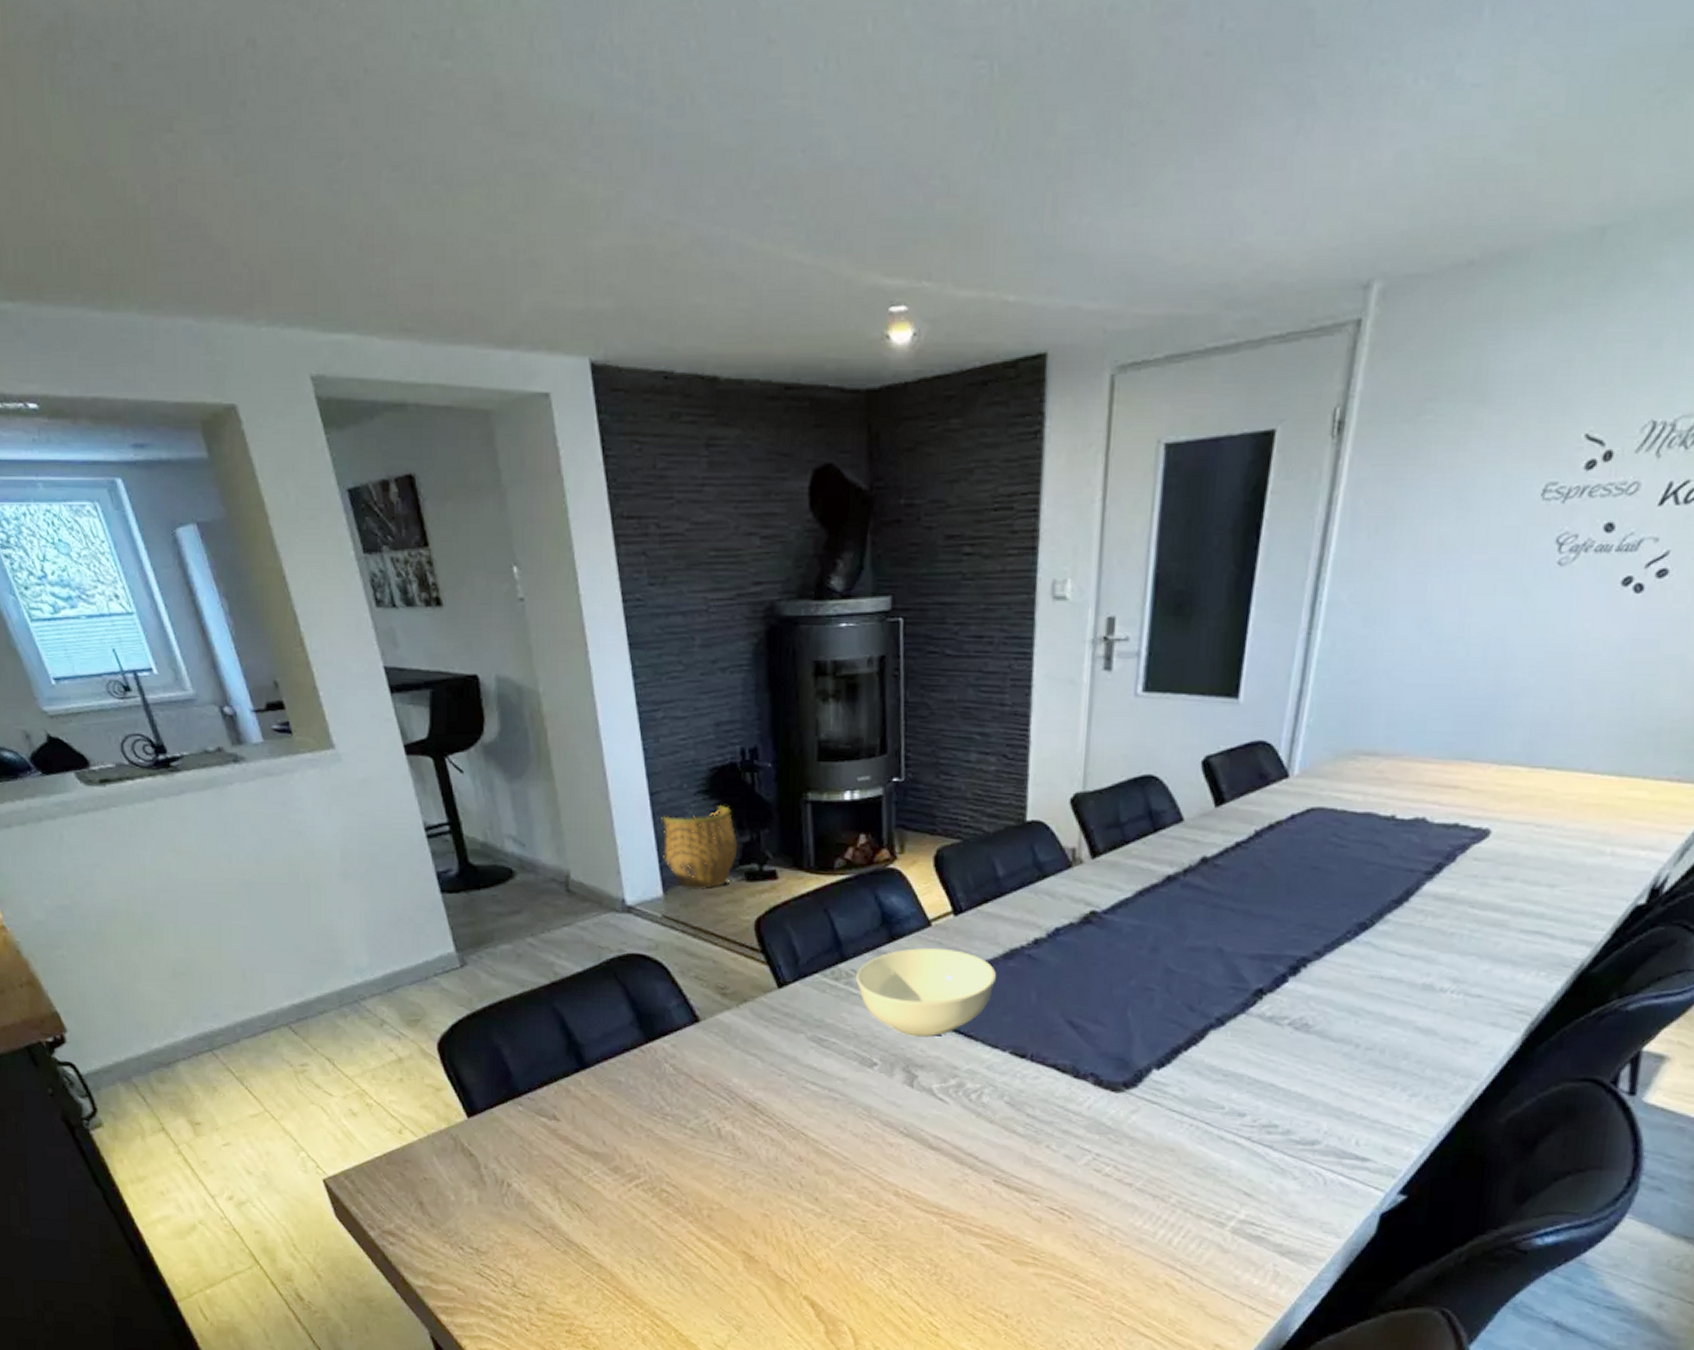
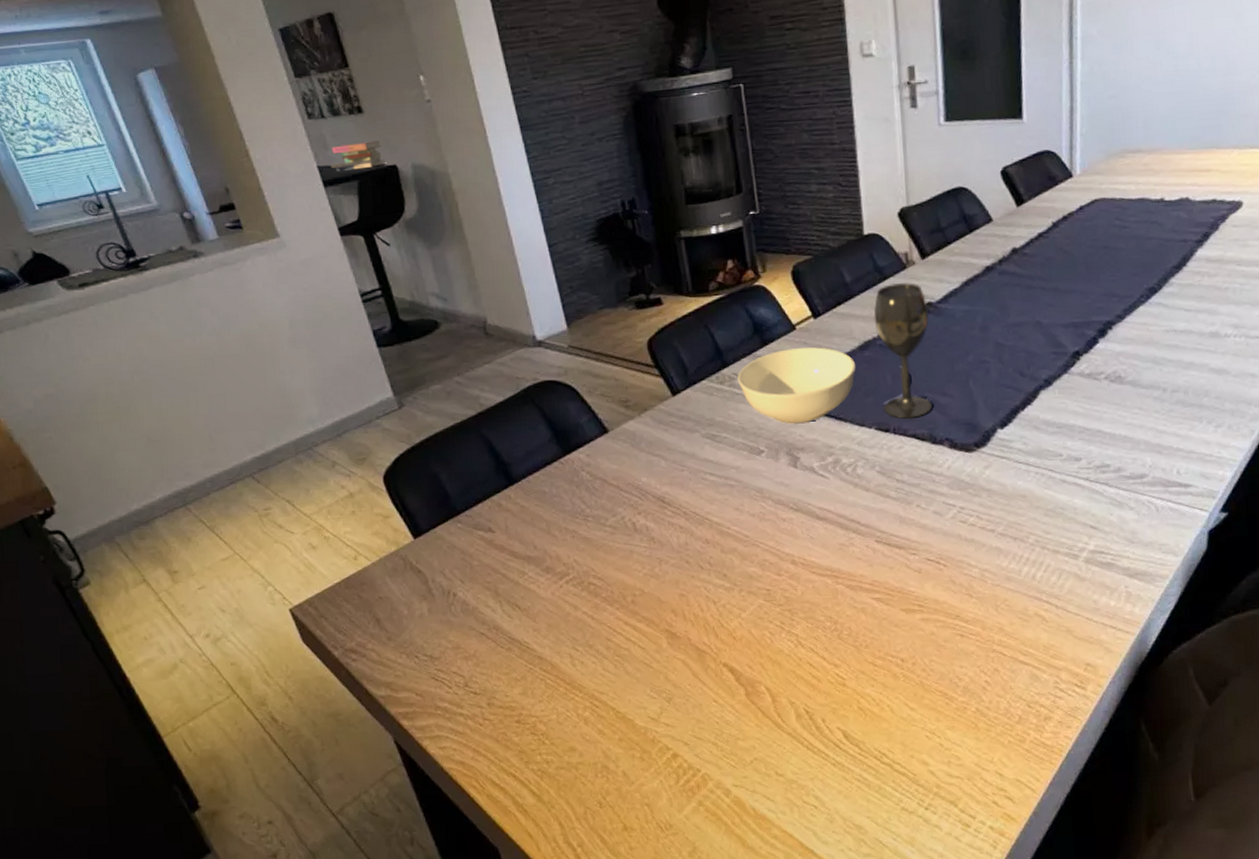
books: none [400,642,465,676] -> present [331,140,386,171]
basket: present [661,805,738,890] -> none [560,249,627,321]
wine glass: none [1021,883,1091,1046] -> present [873,282,932,419]

